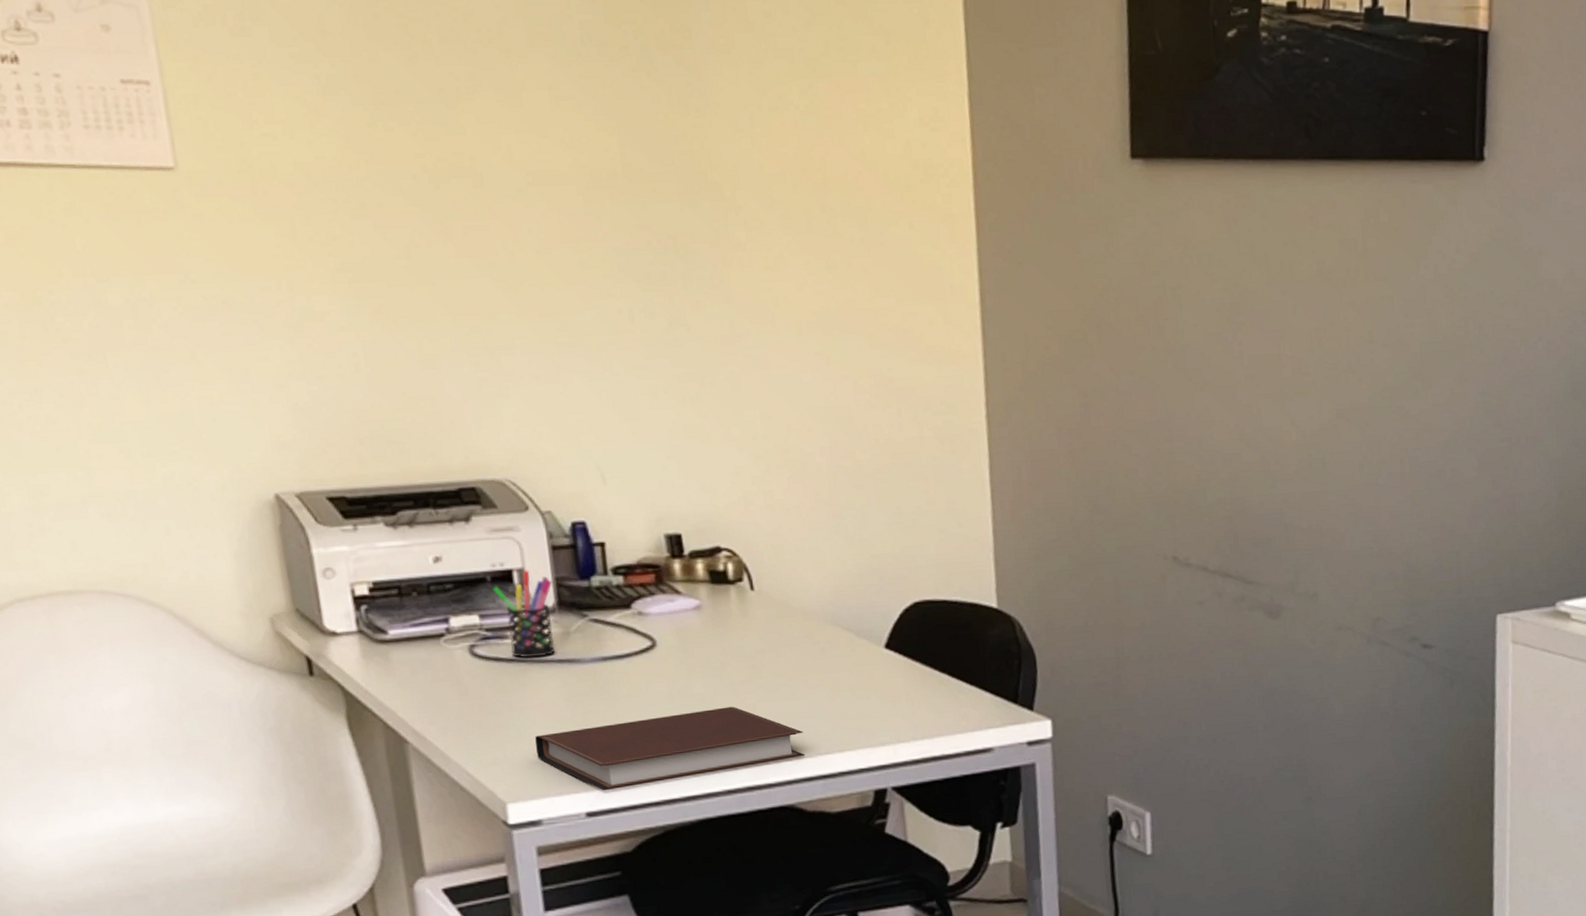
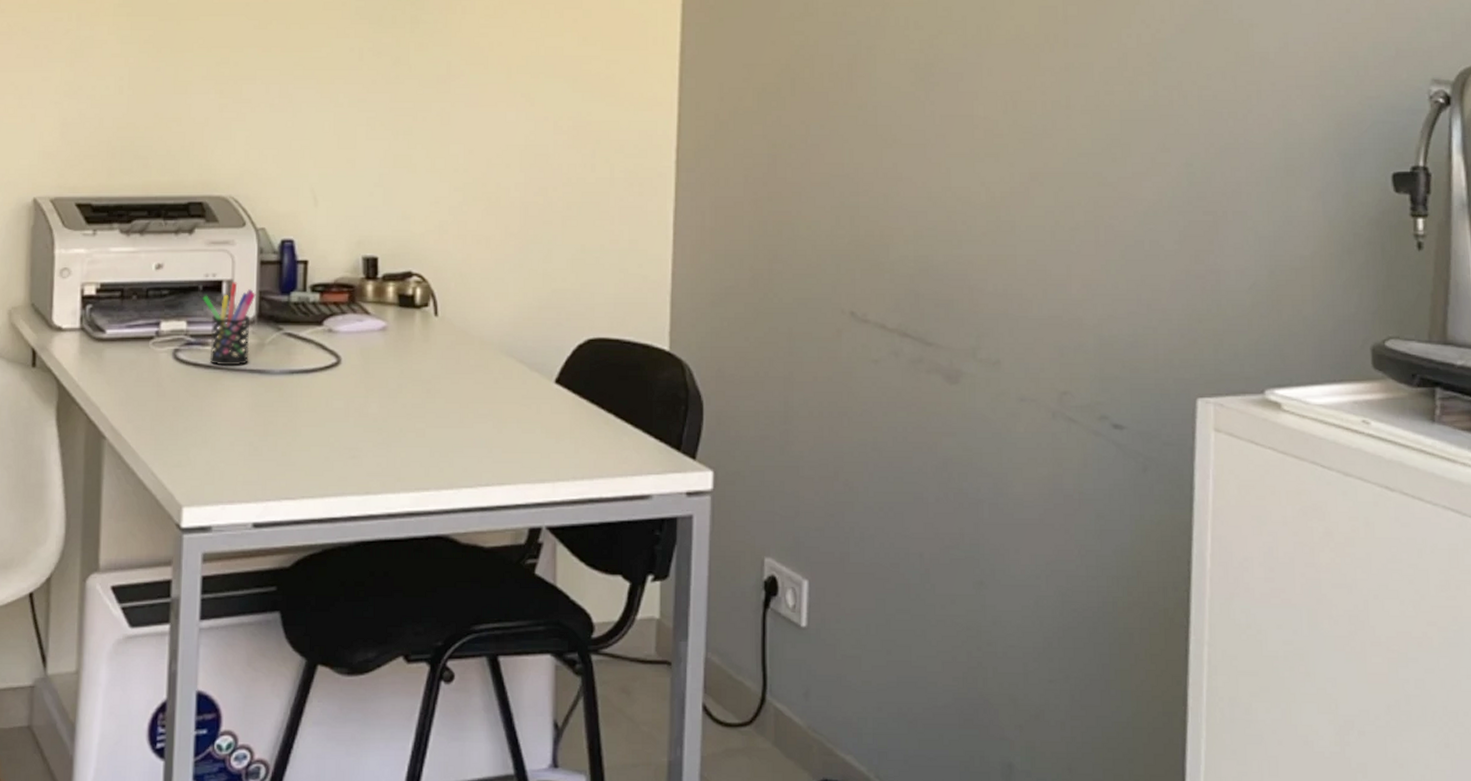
notebook: present [535,706,806,791] -> none [217,429,467,503]

